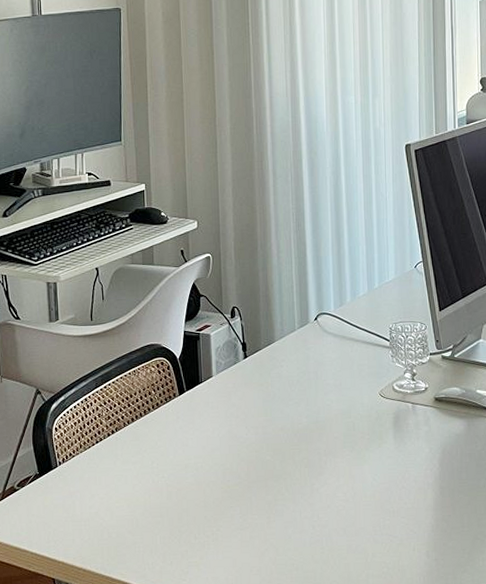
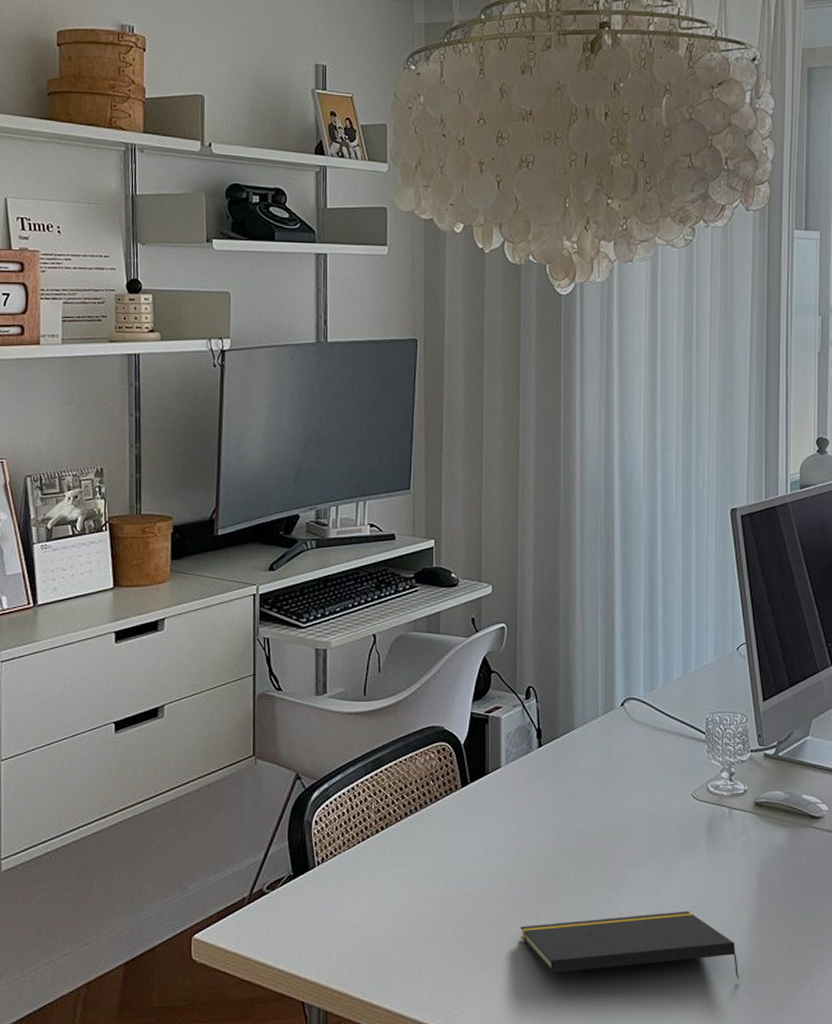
notepad: none [235,491,427,548] -> present [520,910,740,979]

